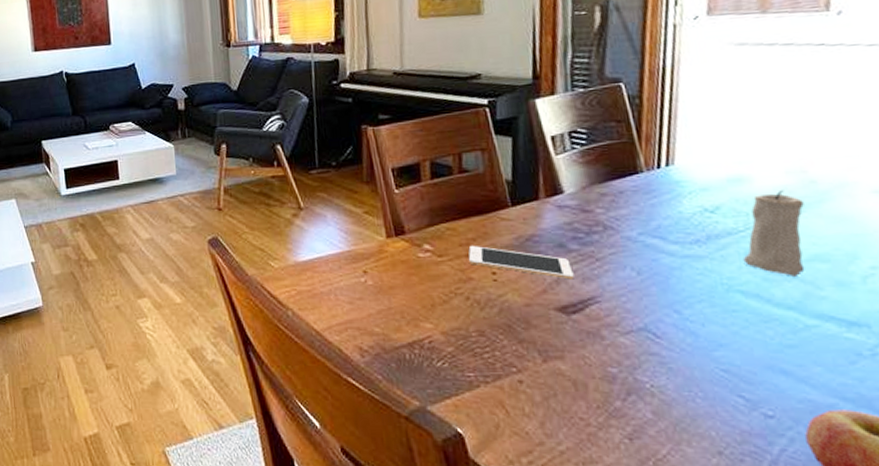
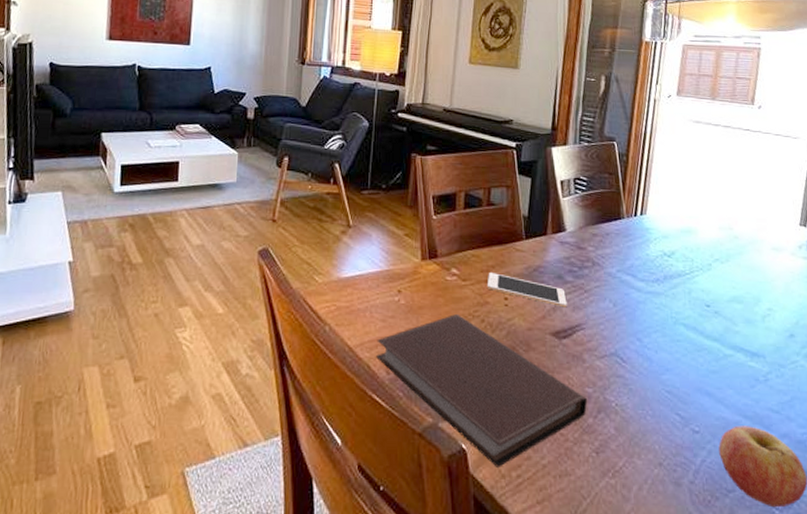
notebook: none [345,293,612,453] -> present [376,314,587,467]
candle: present [742,189,805,276] -> none [687,242,729,314]

